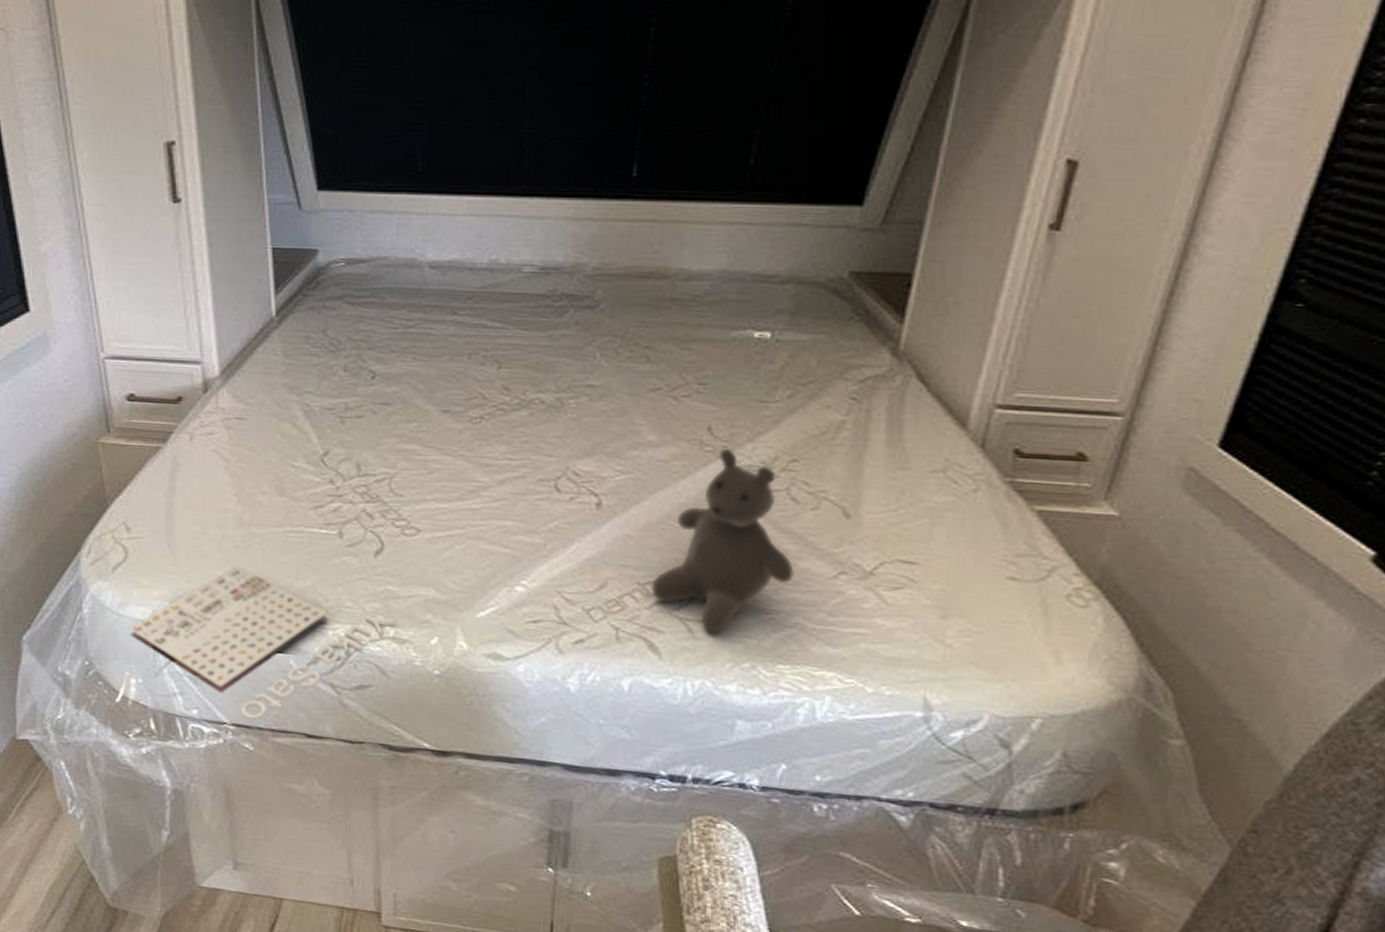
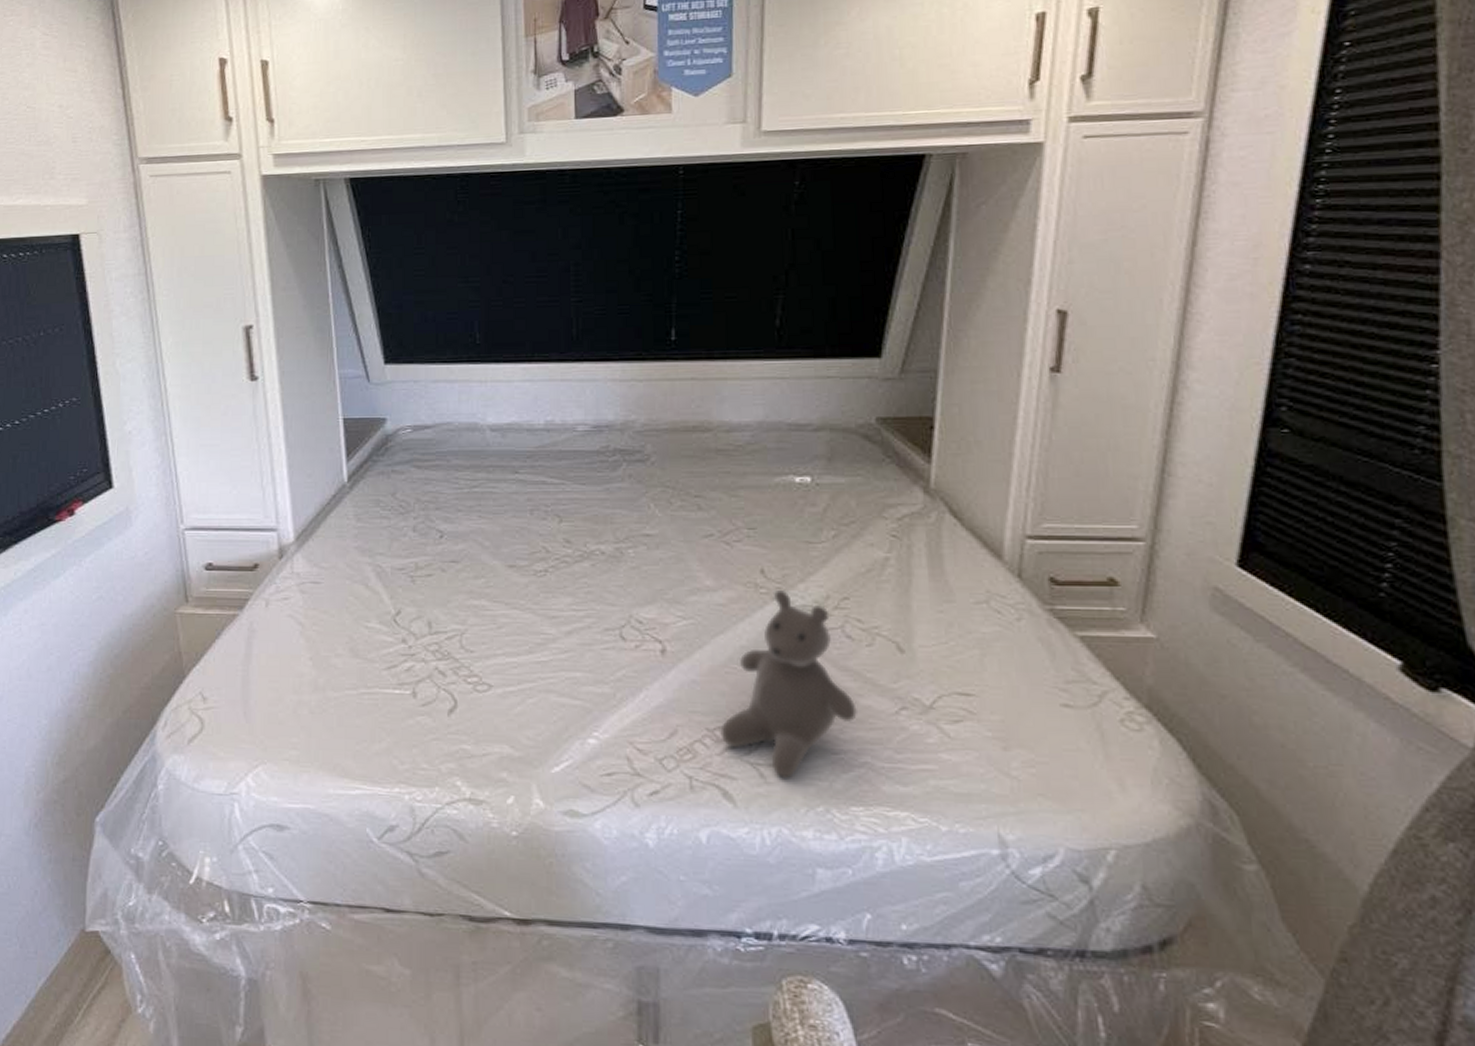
magazine: present [128,566,397,722] -> none [203,732,472,898]

